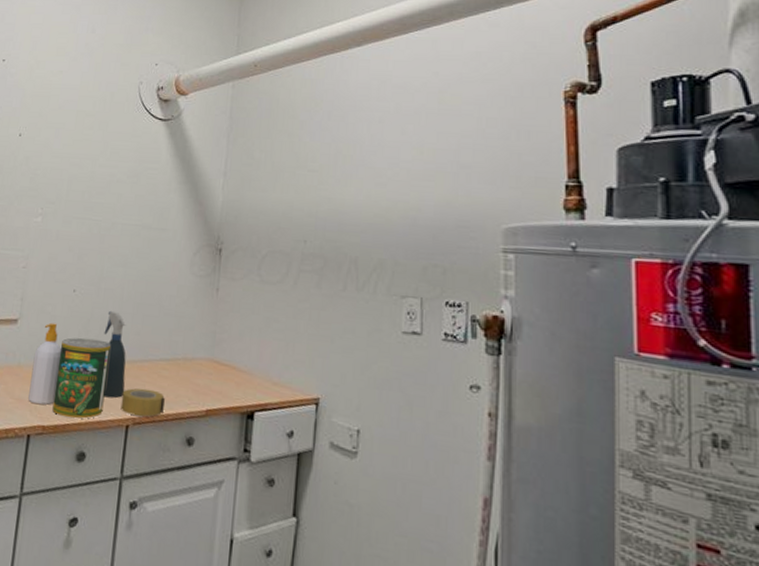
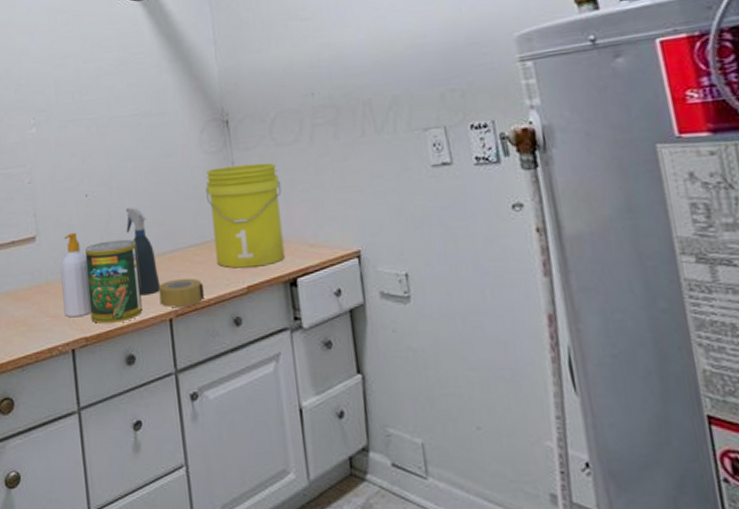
bucket: none [183,290,258,394] -> present [206,162,285,269]

